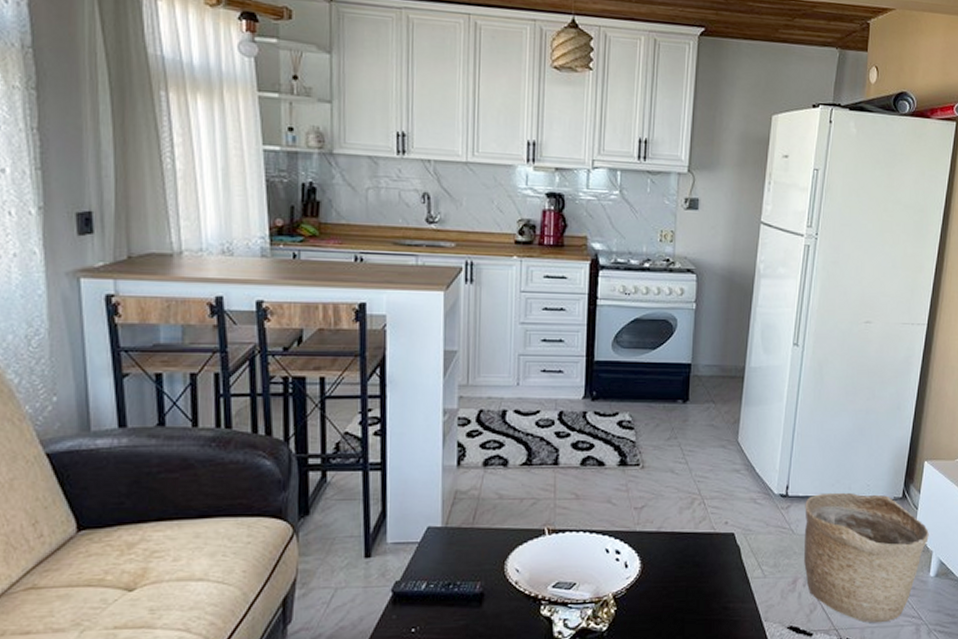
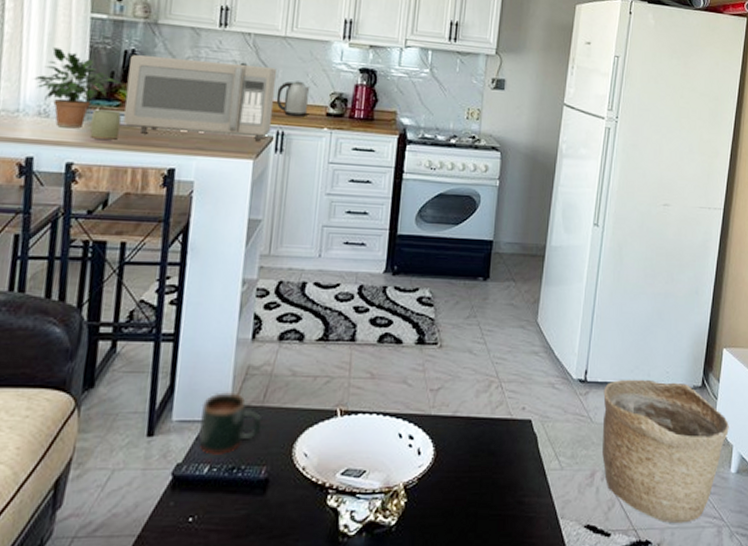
potted plant: none [213,183,303,266] -> present [33,47,122,129]
mug: none [275,245,307,276] -> present [89,109,122,140]
microwave: none [308,187,461,273] -> present [123,55,276,142]
mug: none [413,515,473,573] -> present [198,392,262,455]
kettle: none [462,208,497,246] -> present [276,81,310,117]

